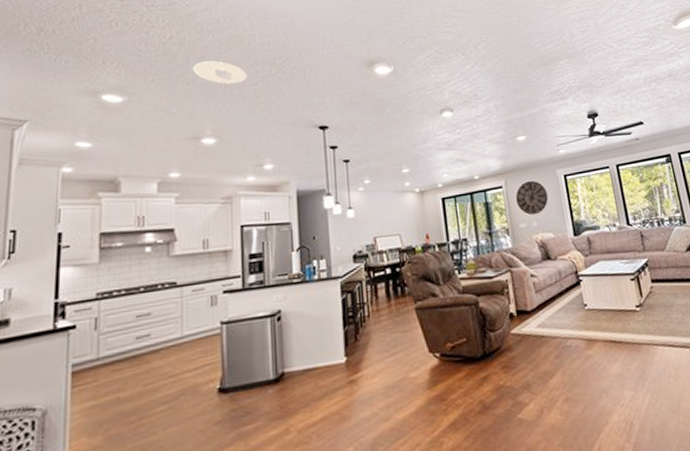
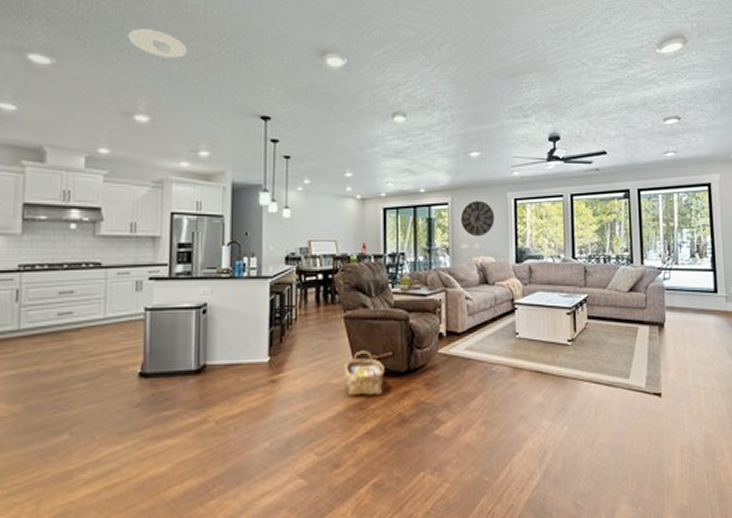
woven basket: none [421,339,462,388] -> present [345,350,385,396]

